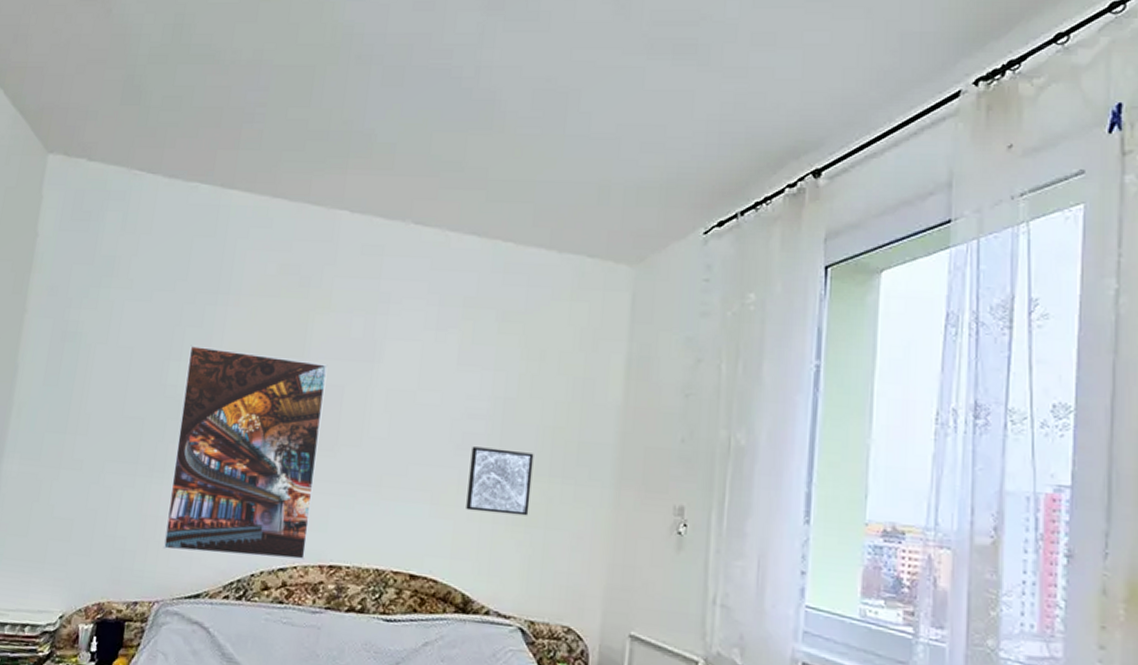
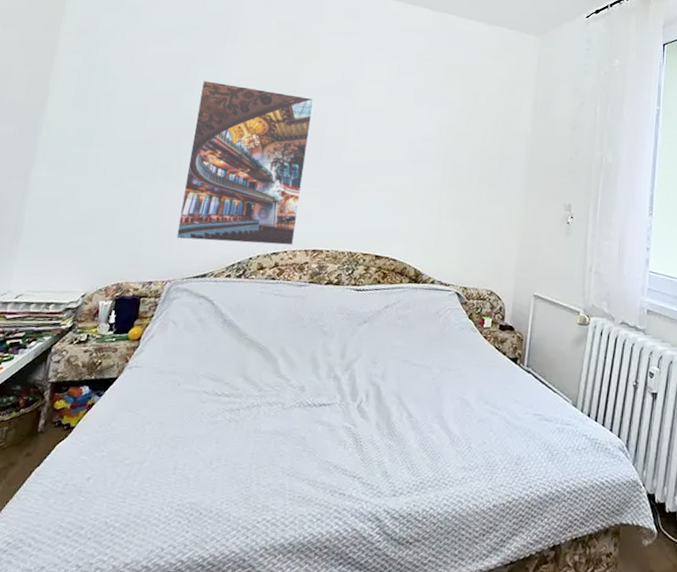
wall art: present [466,446,534,516] -> none [418,161,468,212]

